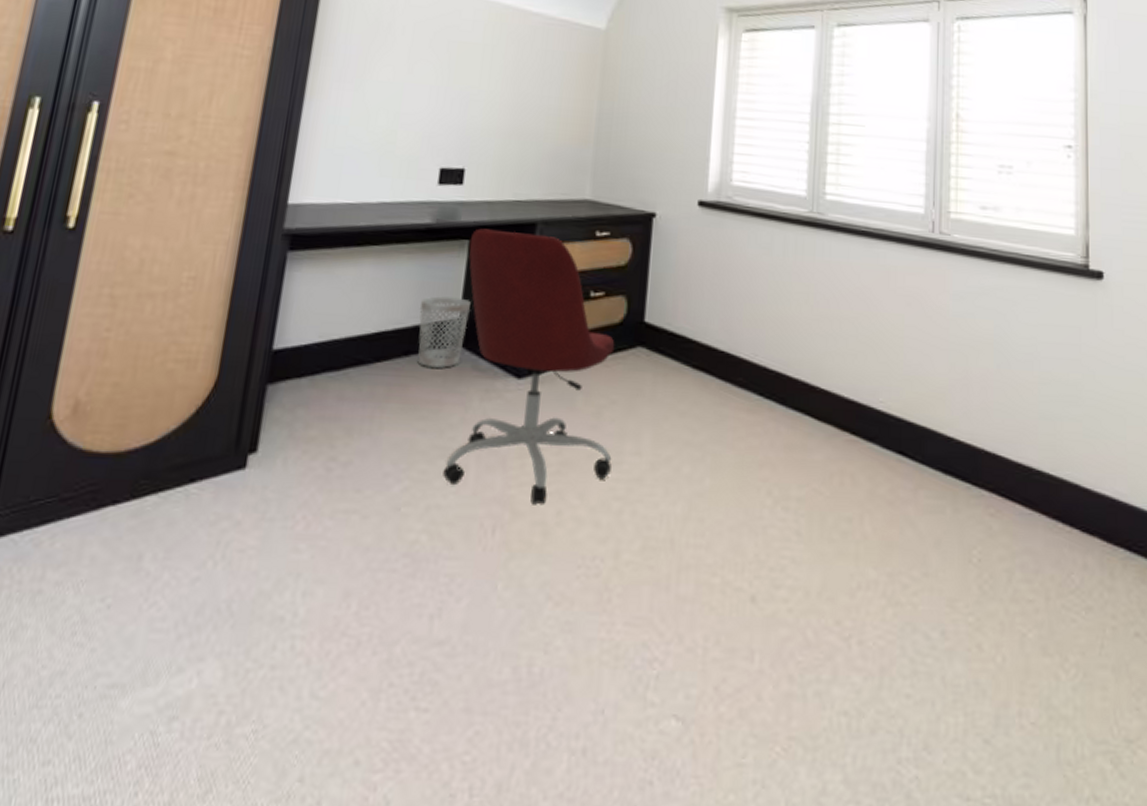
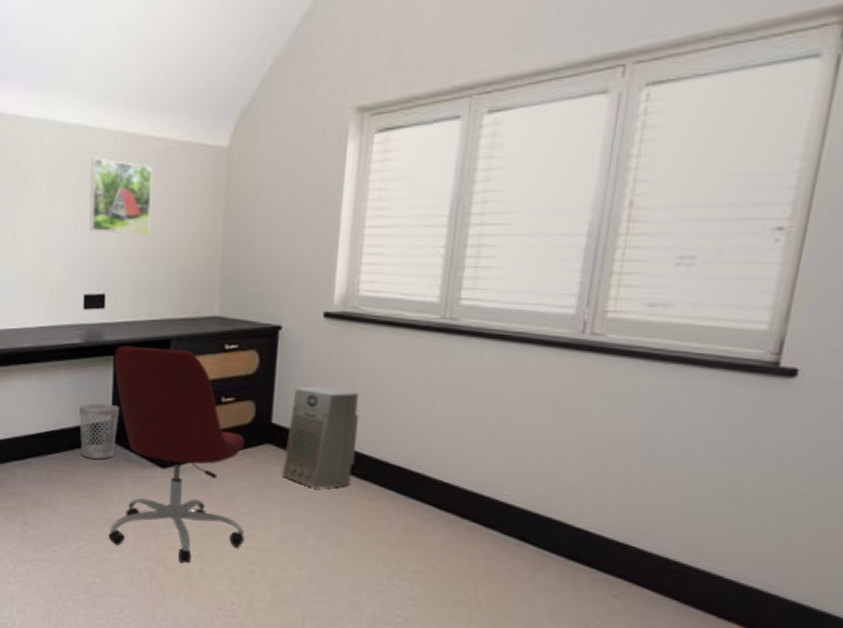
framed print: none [453,24,528,109] -> present [89,157,153,236]
air purifier: none [655,280,736,400] -> present [281,386,360,489]

